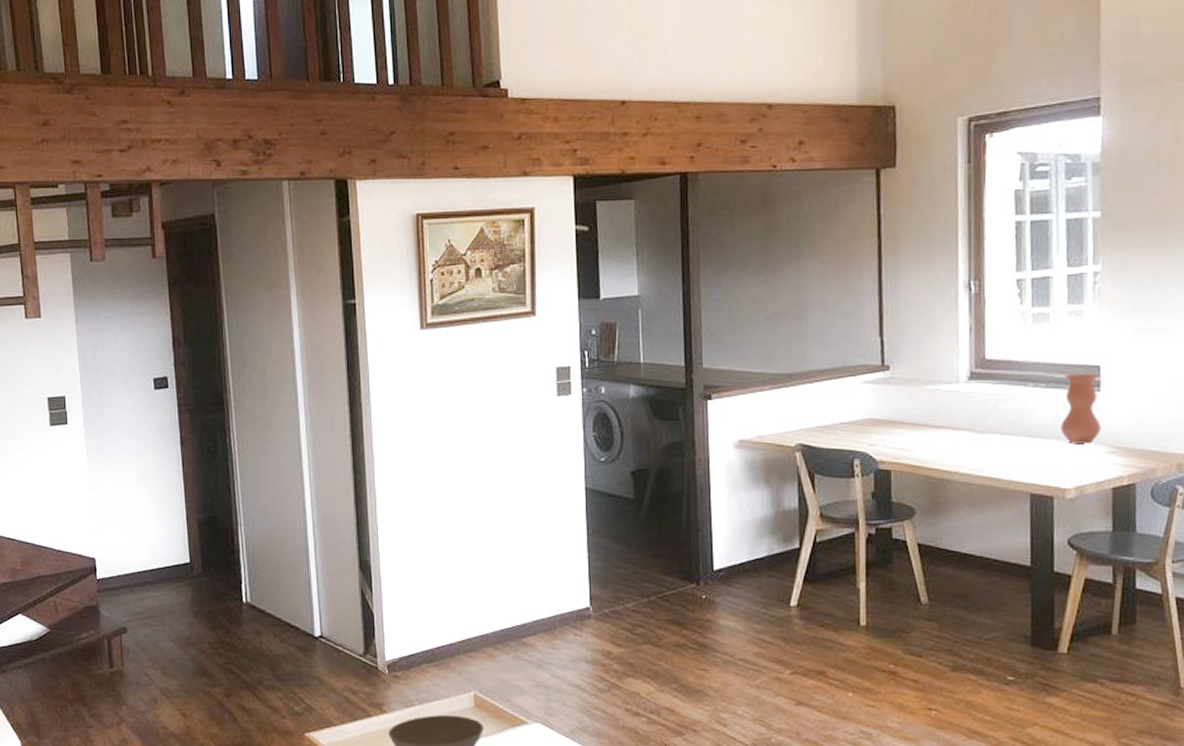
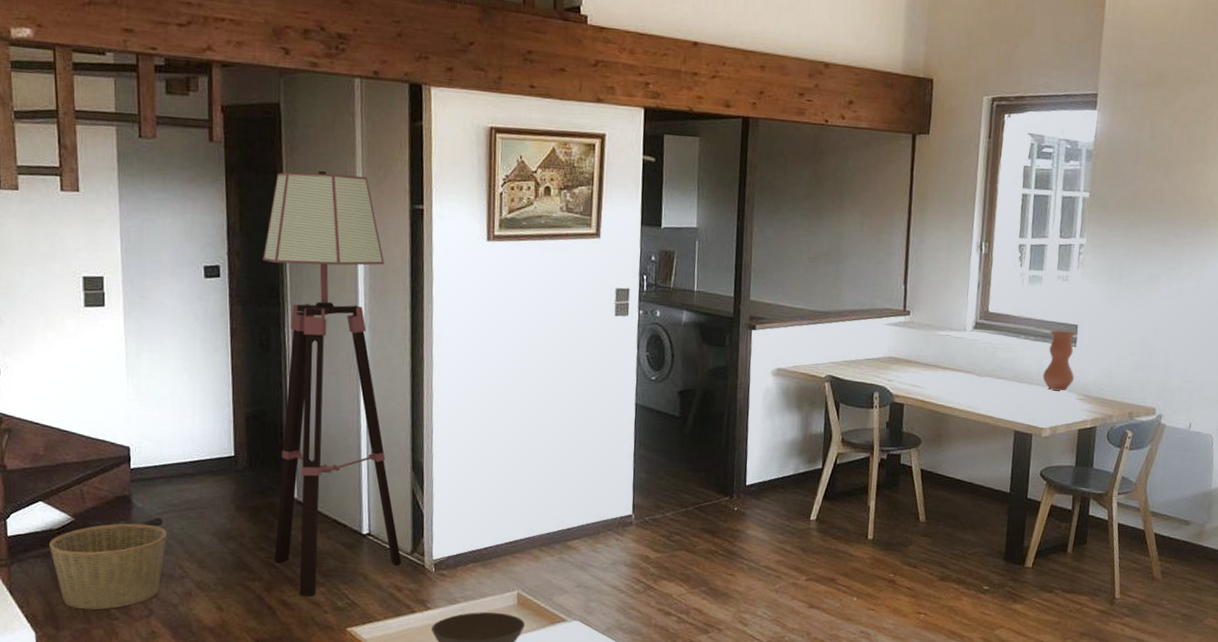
basket: none [29,632,132,719] -> present [49,523,167,610]
floor lamp: none [206,276,355,701] -> present [263,171,402,596]

